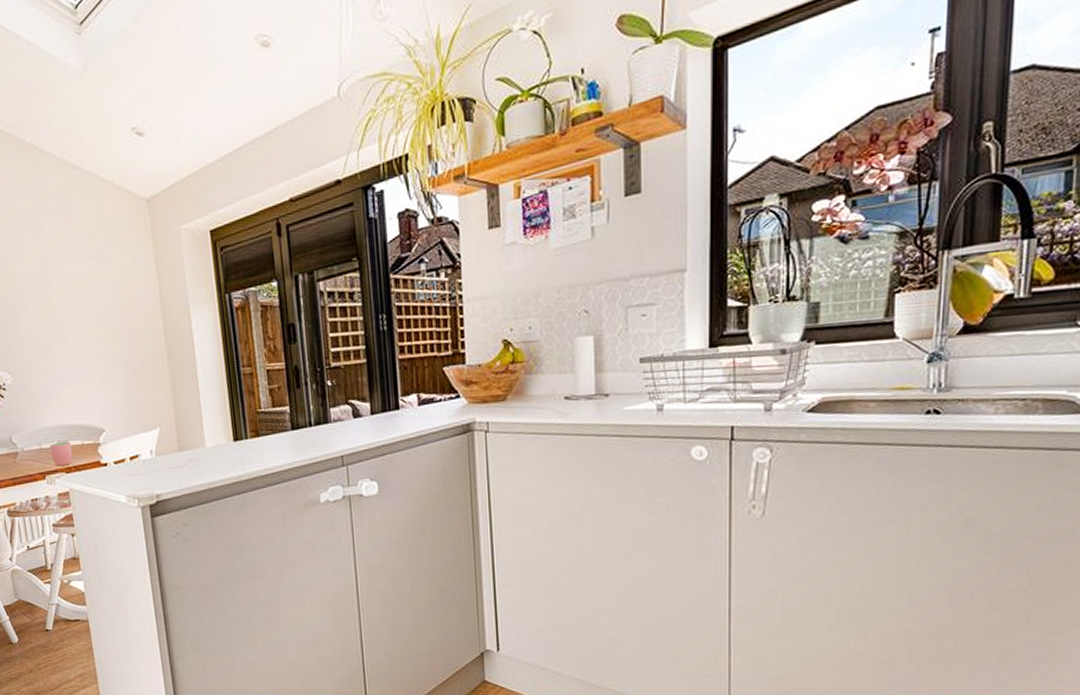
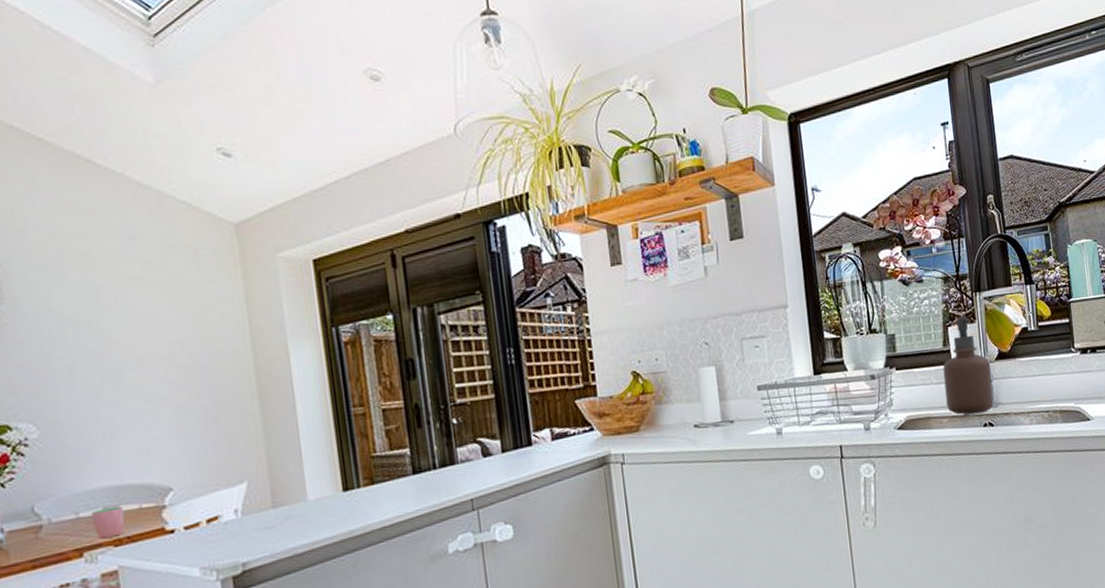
soap dispenser: none [878,279,950,399] -> present [943,315,994,415]

